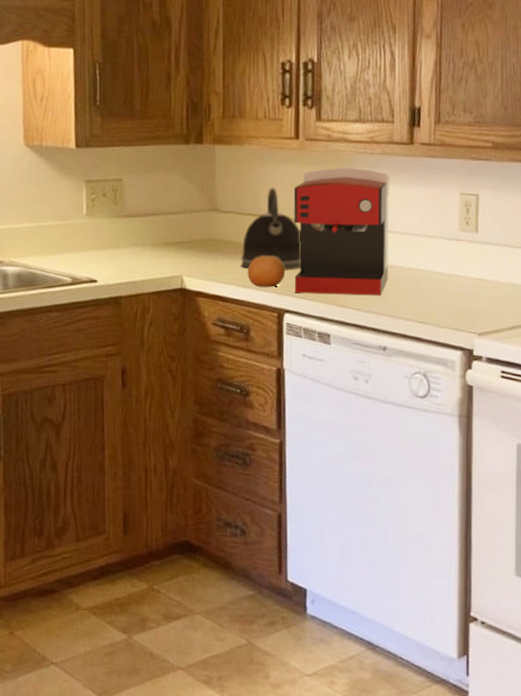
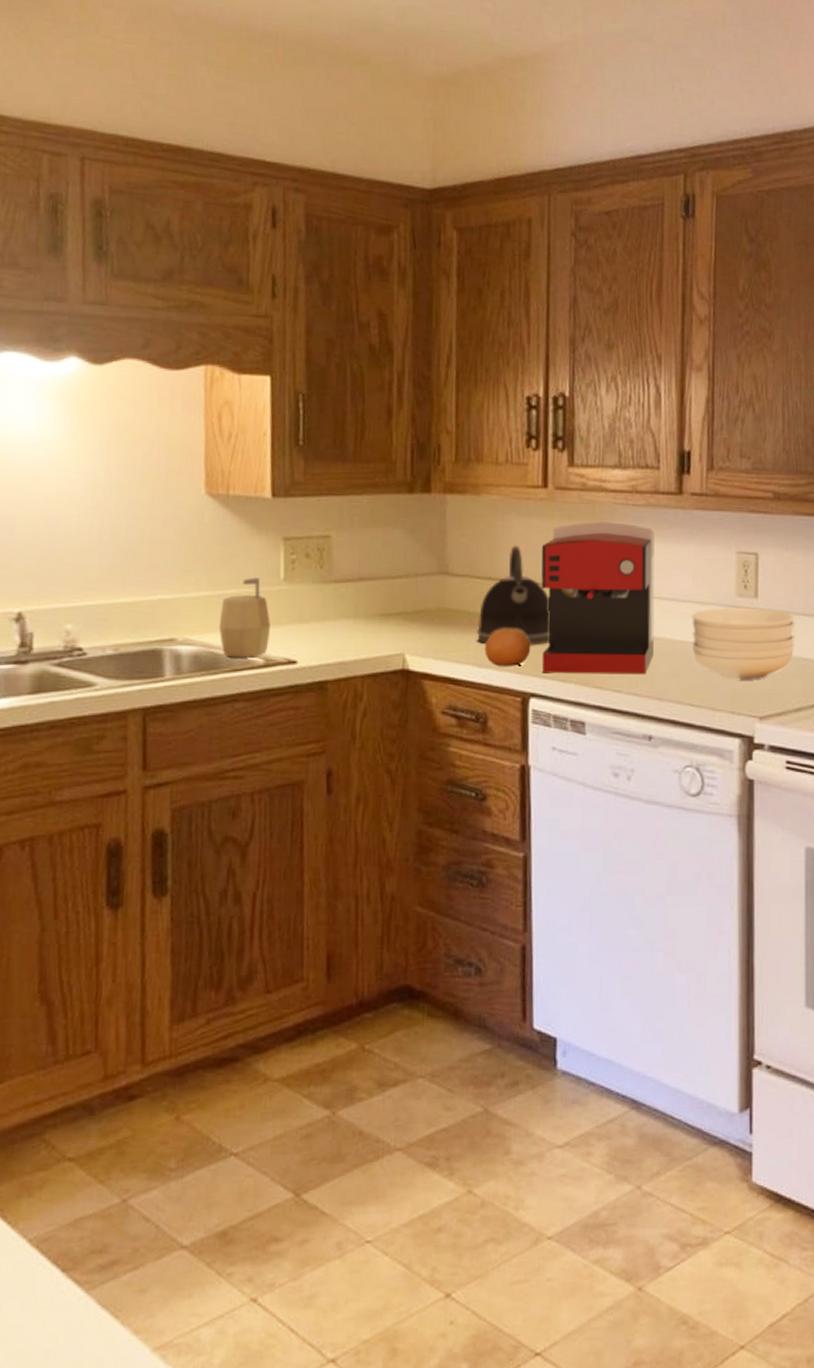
soap dispenser: none [36,212,76,277] -> present [218,577,271,658]
bowl: none [420,240,511,301] -> present [691,607,796,679]

